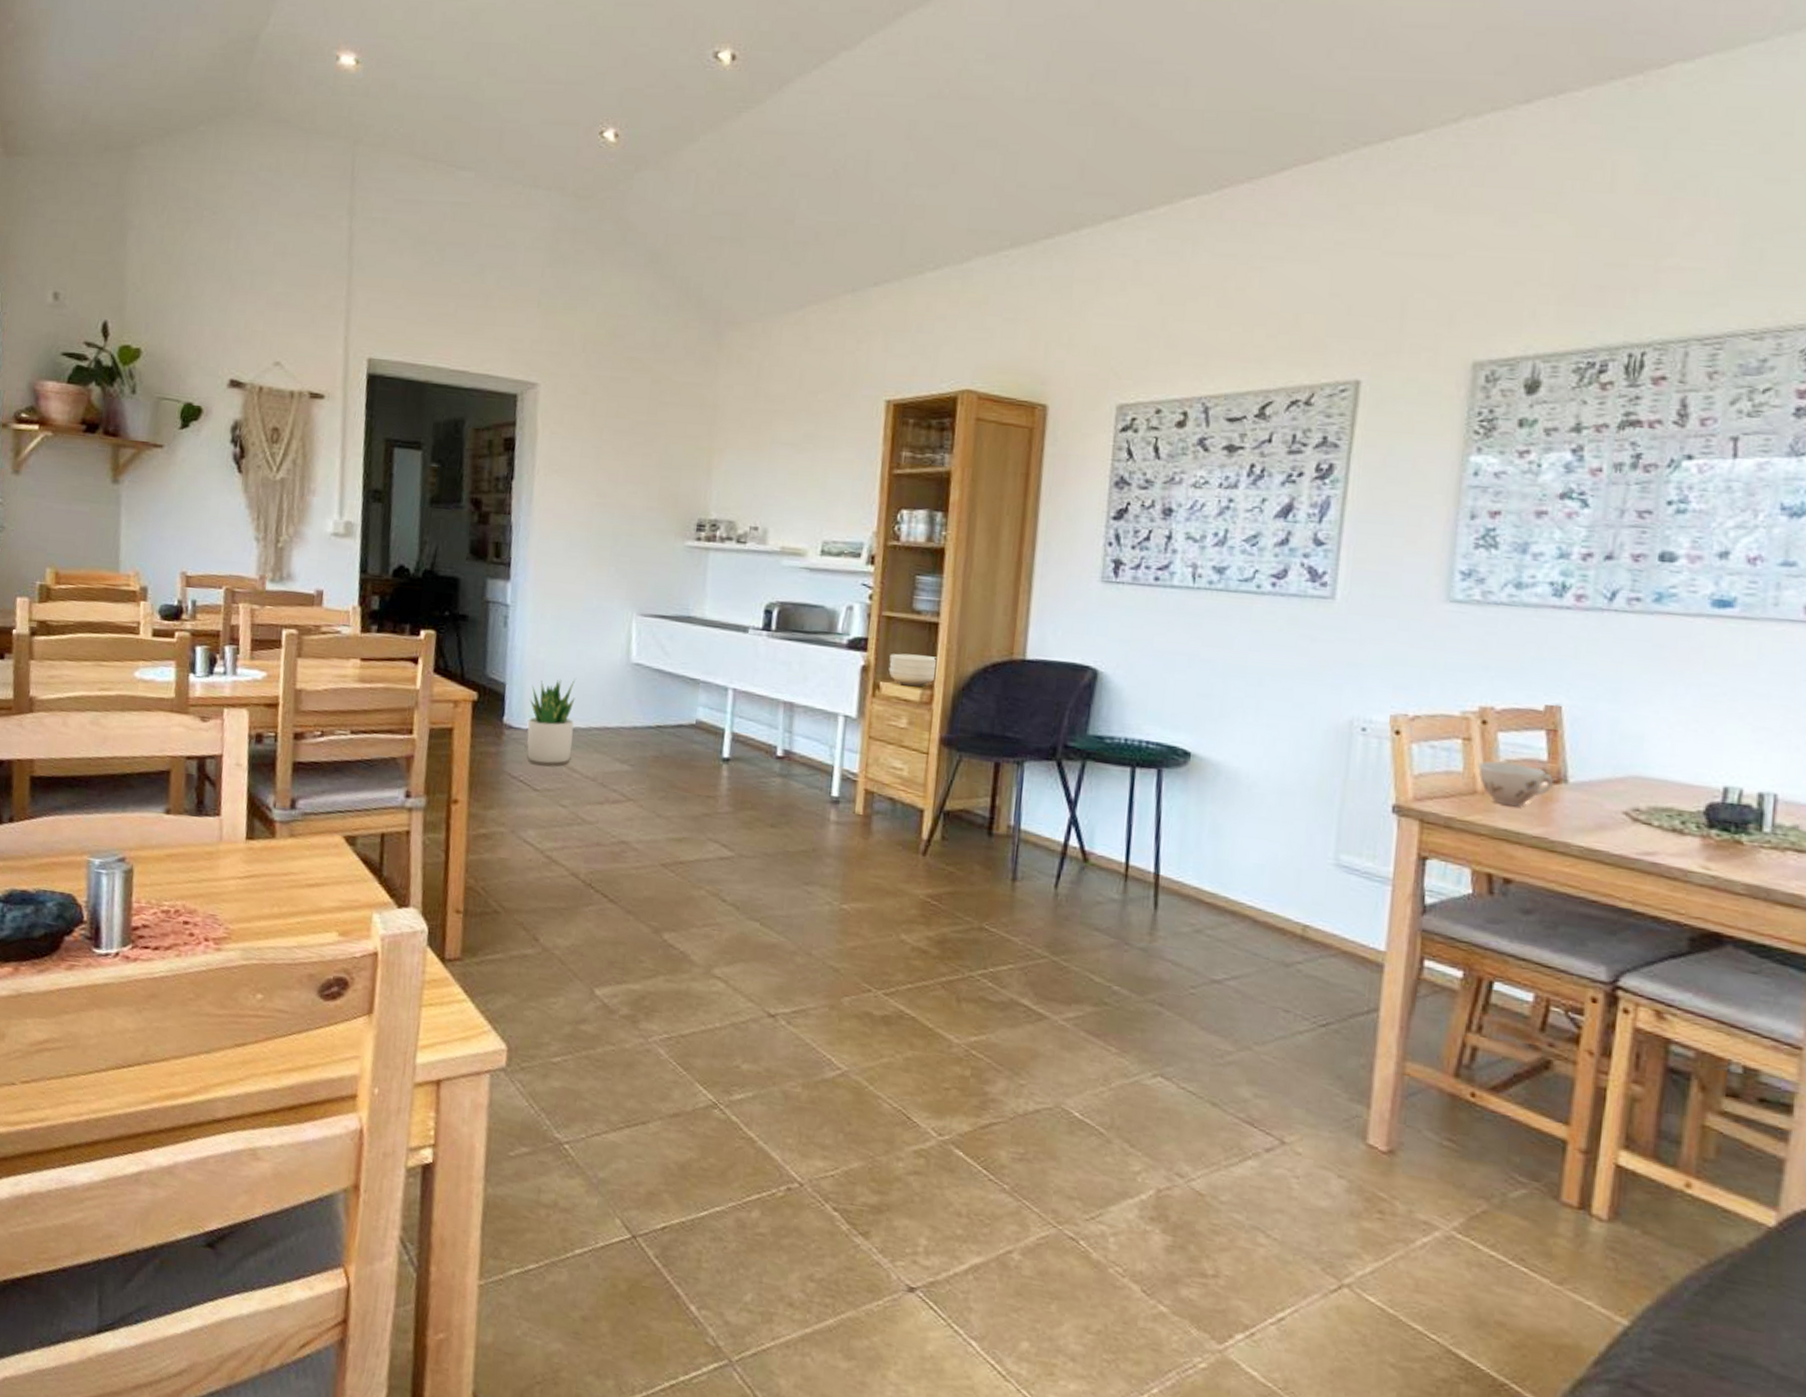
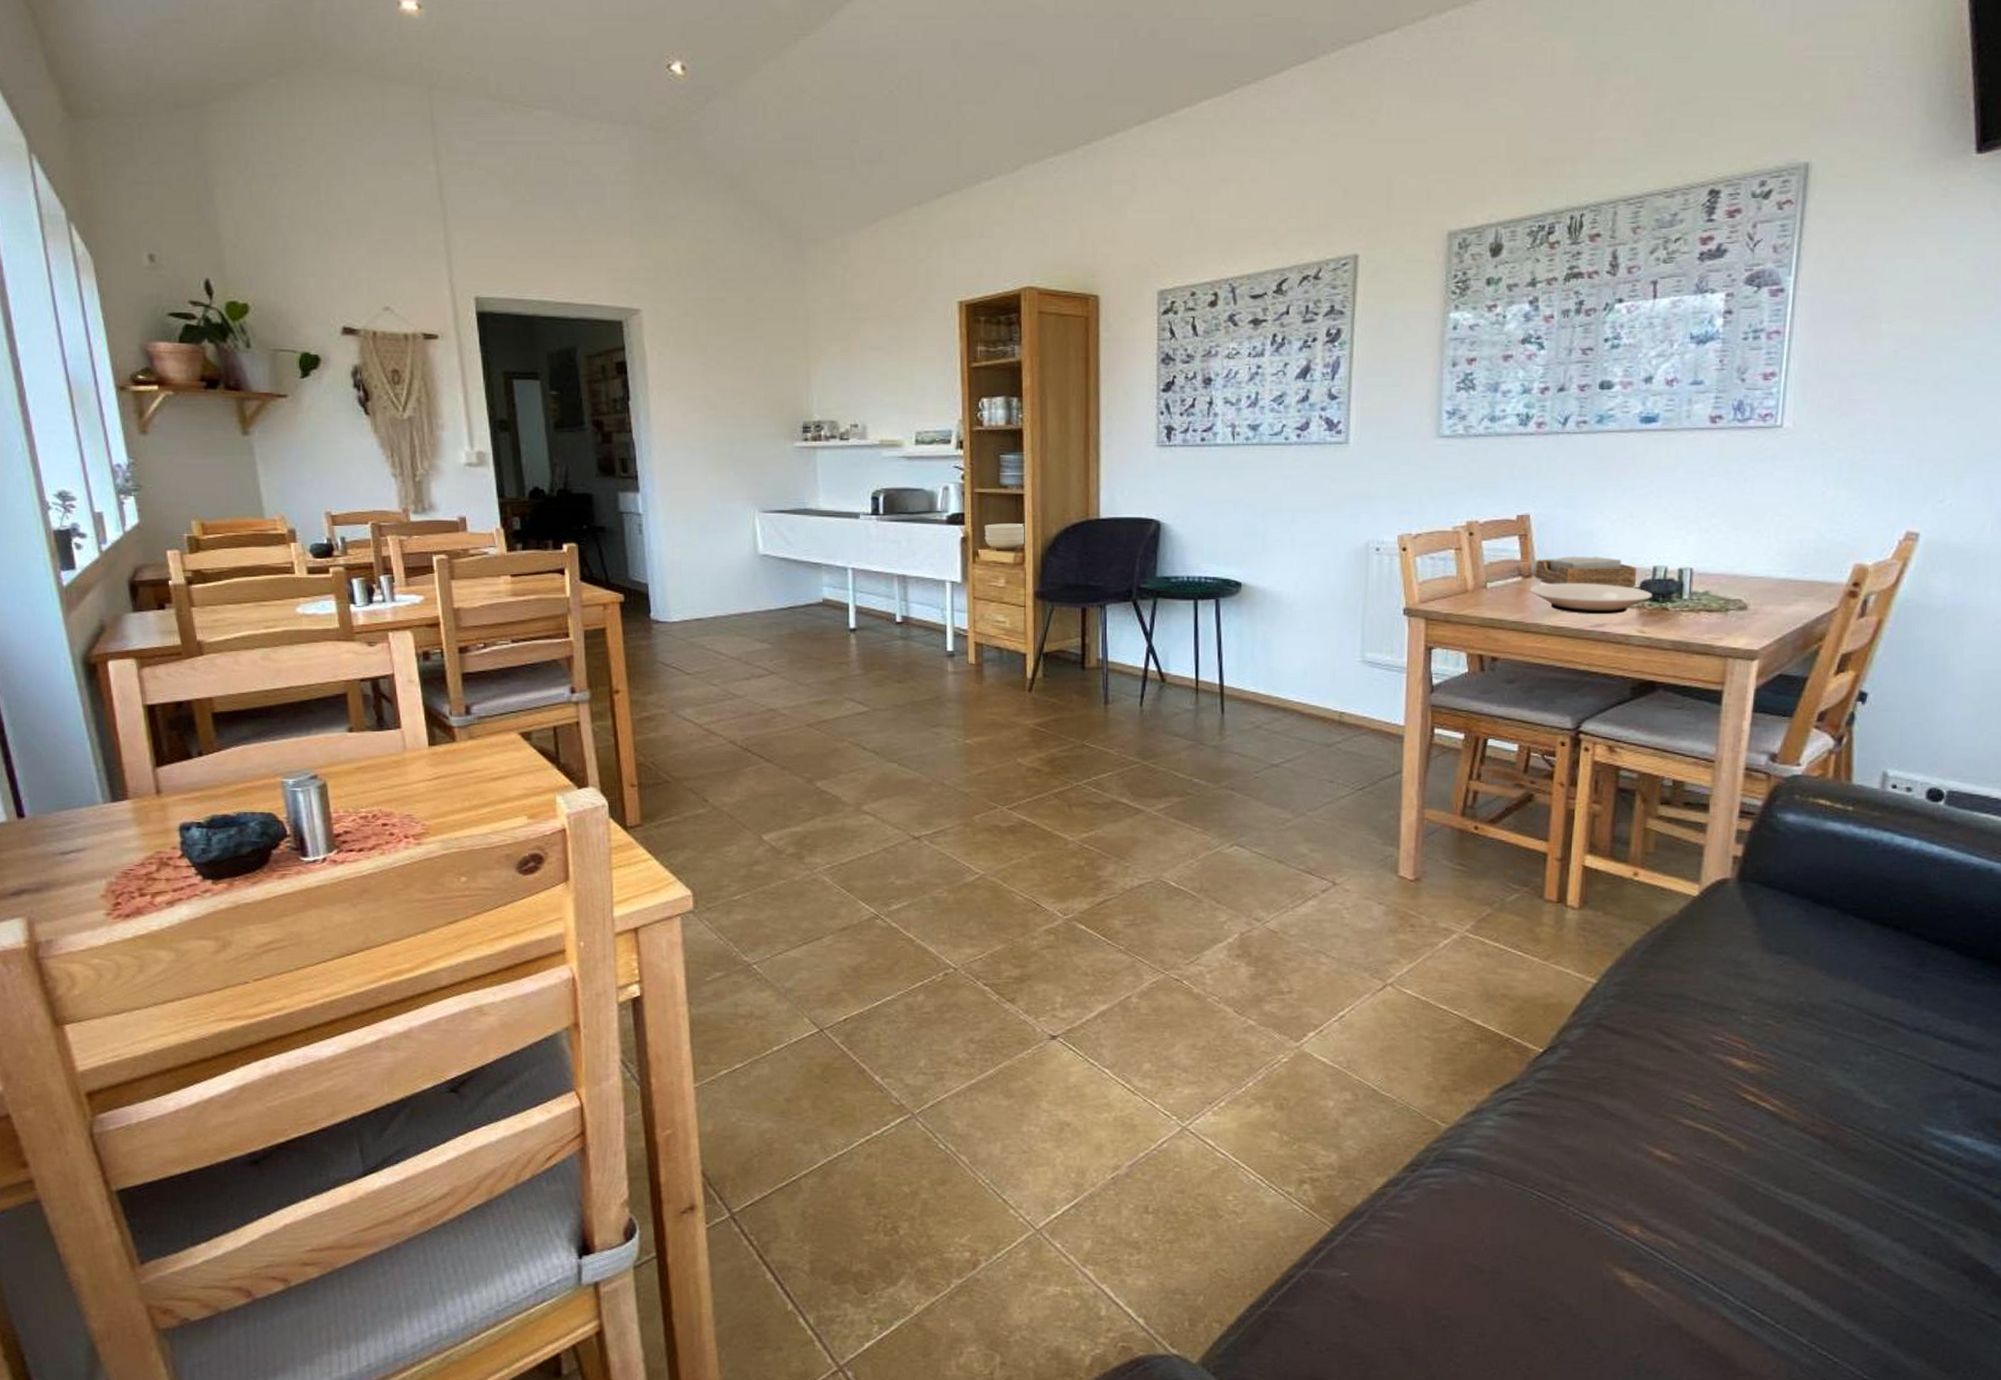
planter: present [527,679,576,767] -> none [672,574,716,654]
teacup: present [1478,760,1554,806] -> none [1468,564,1527,598]
plate: none [1558,793,1722,842] -> present [1530,583,1652,614]
napkin holder: none [1564,762,1702,812] -> present [1534,557,1637,589]

